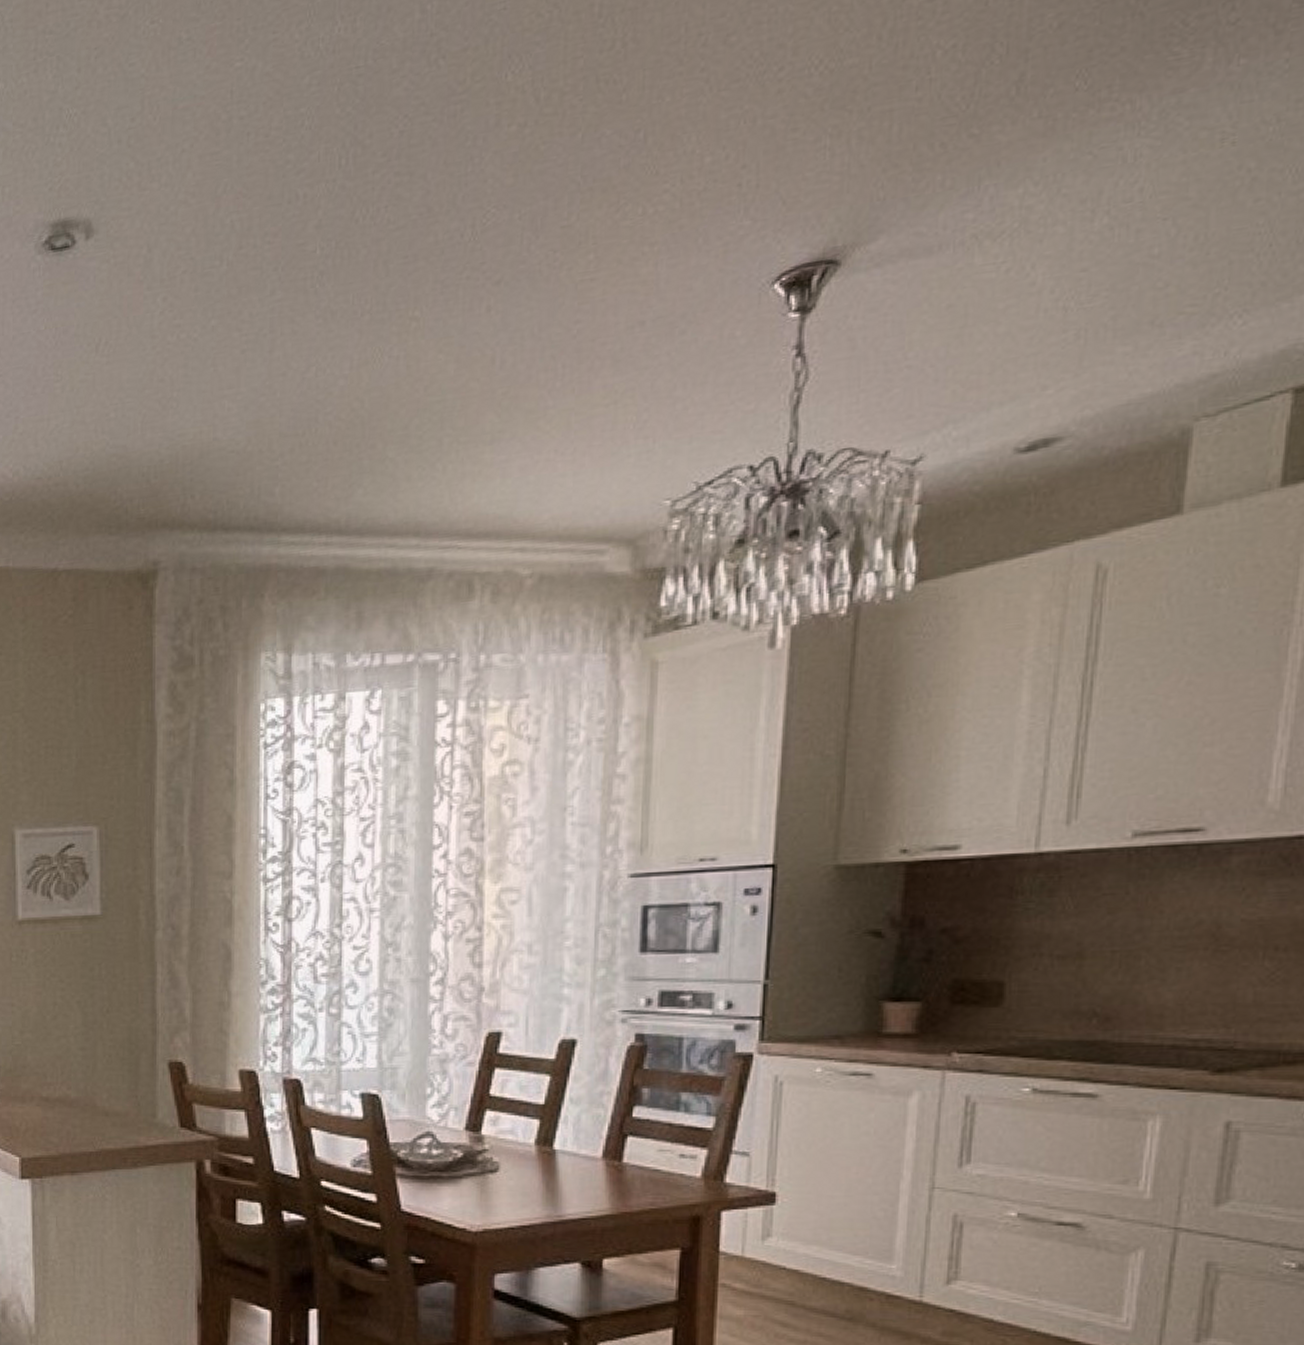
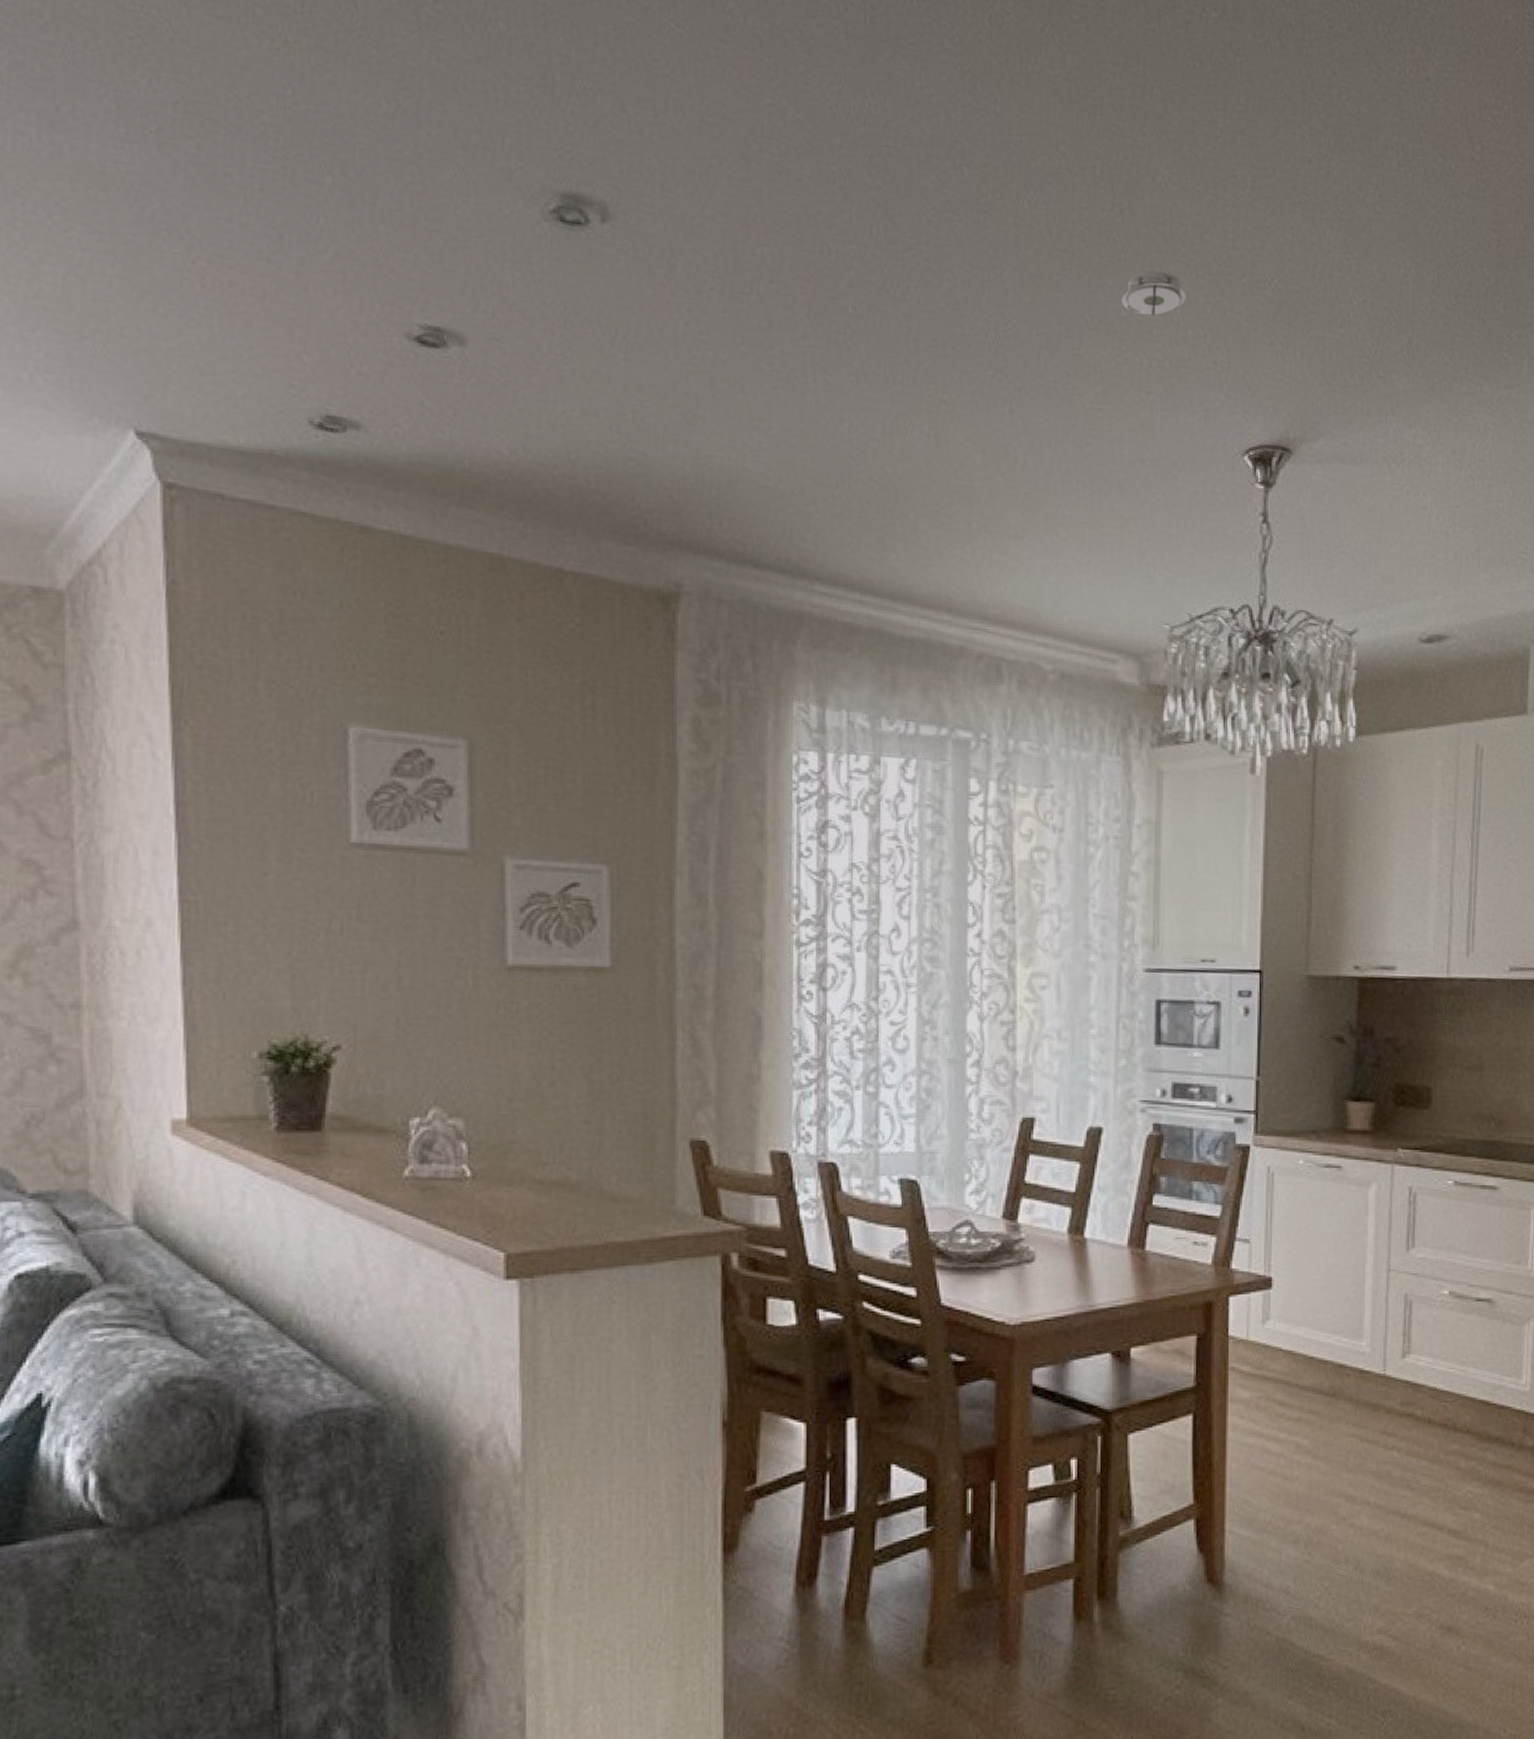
smoke detector: none [617,96,704,168] -> present [1118,270,1186,317]

